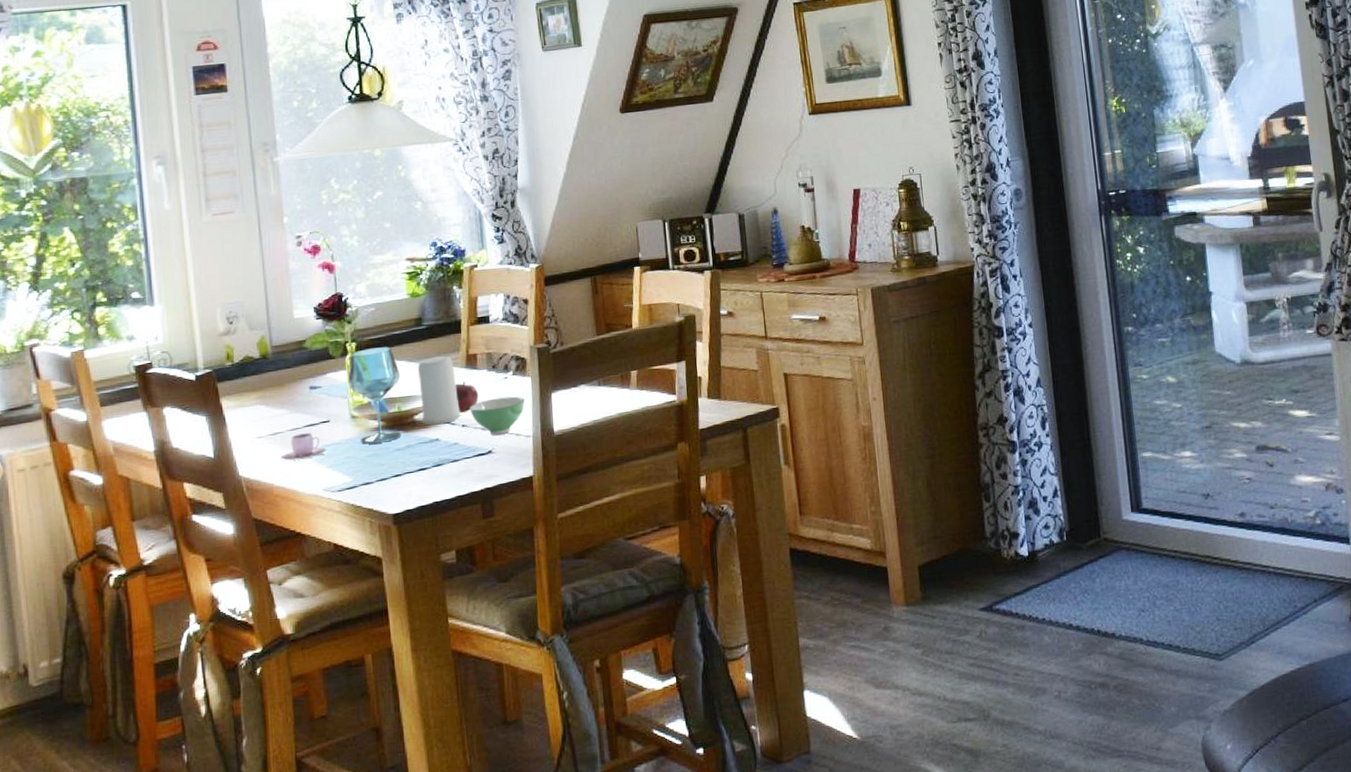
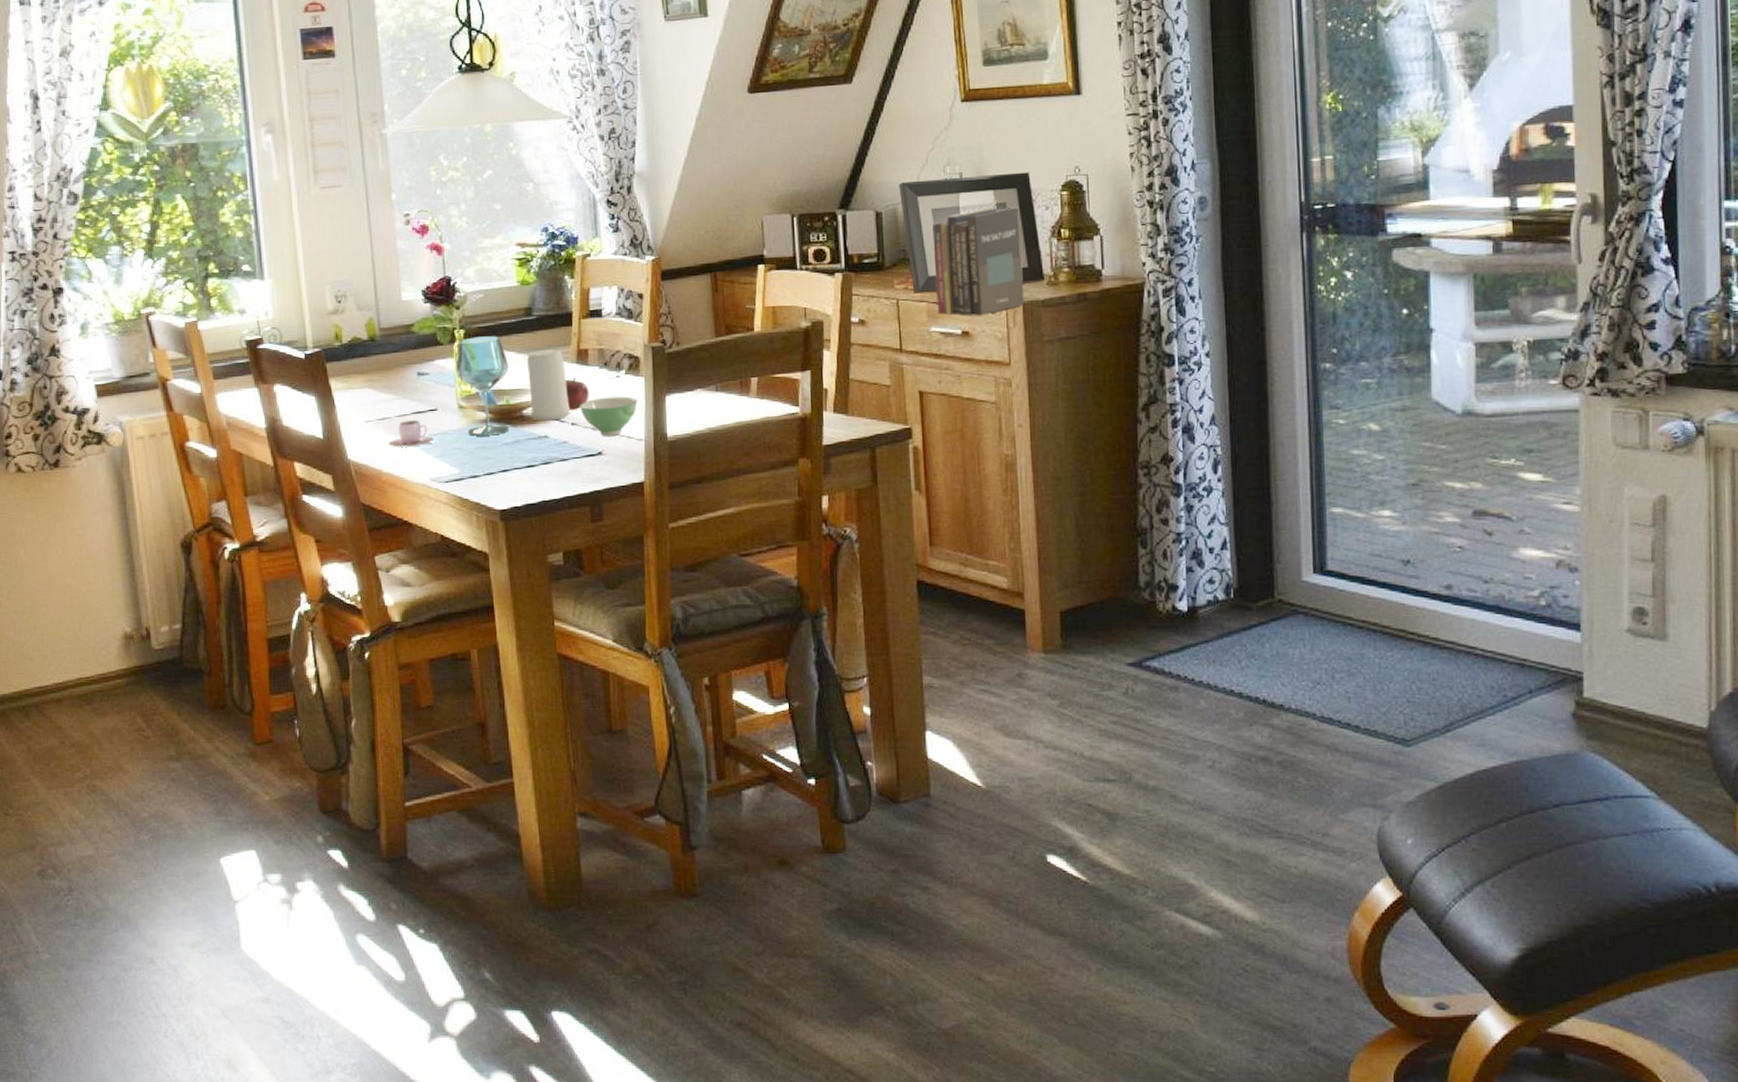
picture frame: none [758,173,889,286] -> present [898,172,1044,294]
books: none [789,205,873,304] -> present [932,207,1025,317]

